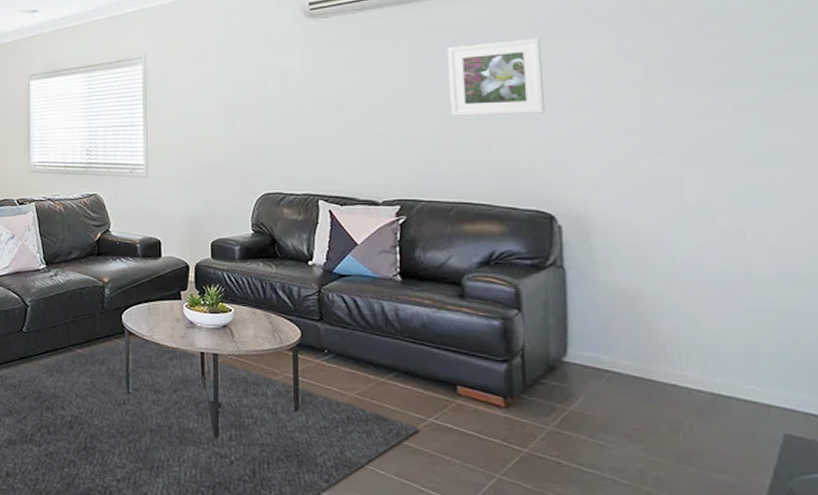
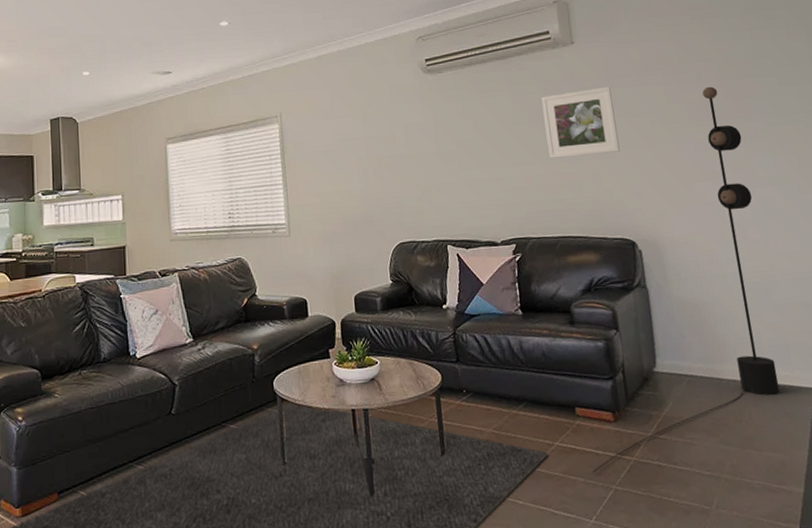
floor lamp: none [472,41,739,458] -> present [593,86,781,473]

